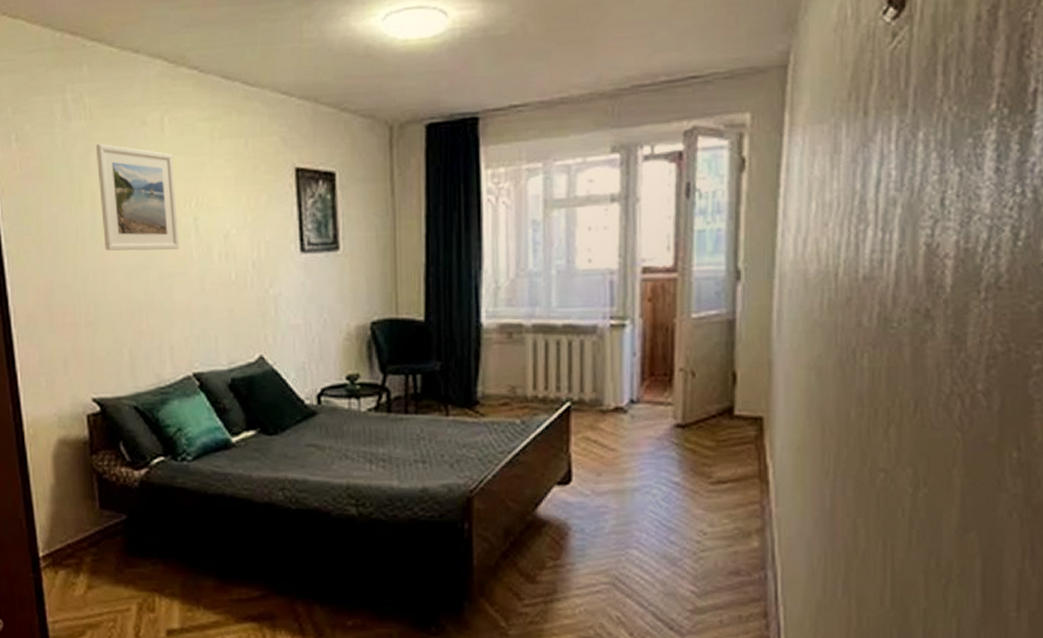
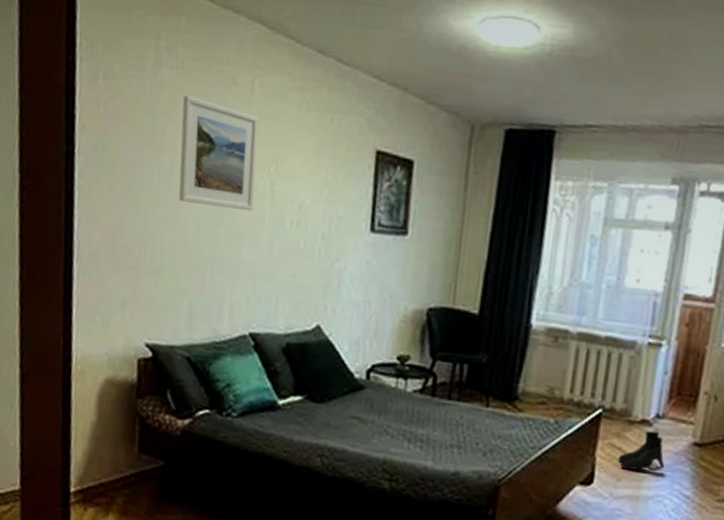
boots: none [595,418,647,462] -> present [618,430,665,470]

